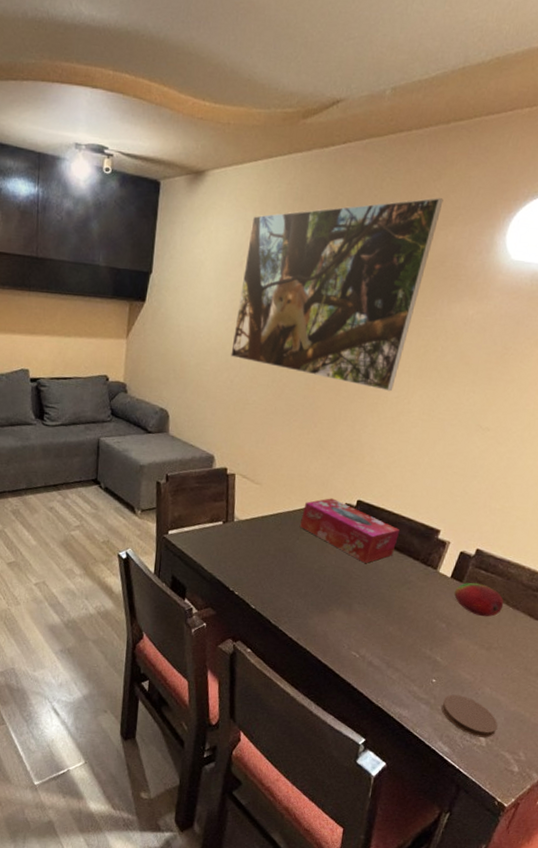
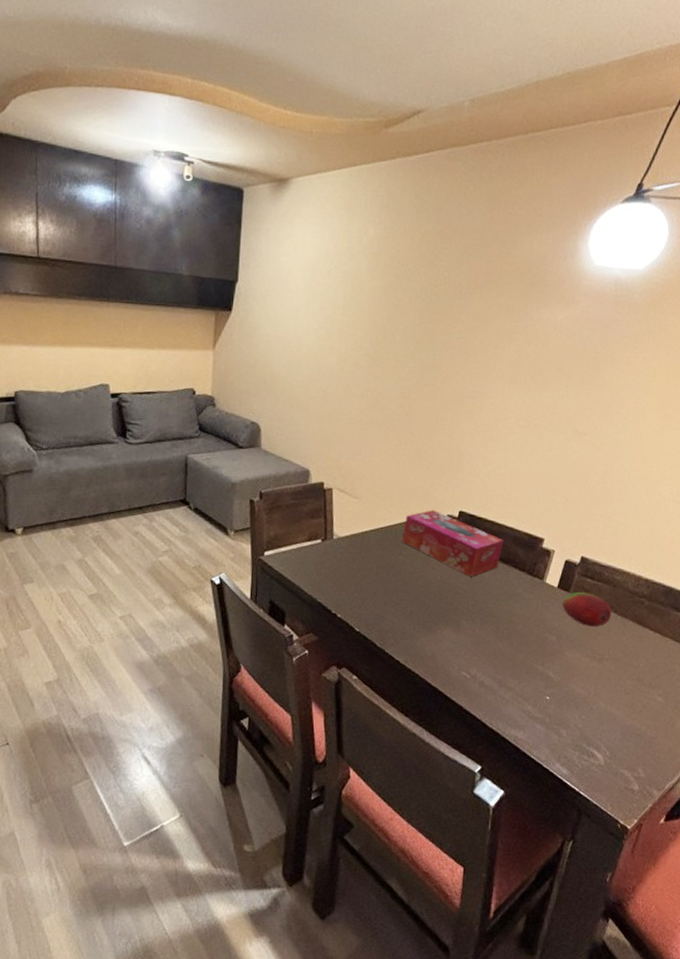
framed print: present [231,197,444,392] -> none [323,205,526,398]
coaster: present [441,694,498,738] -> none [557,711,615,756]

